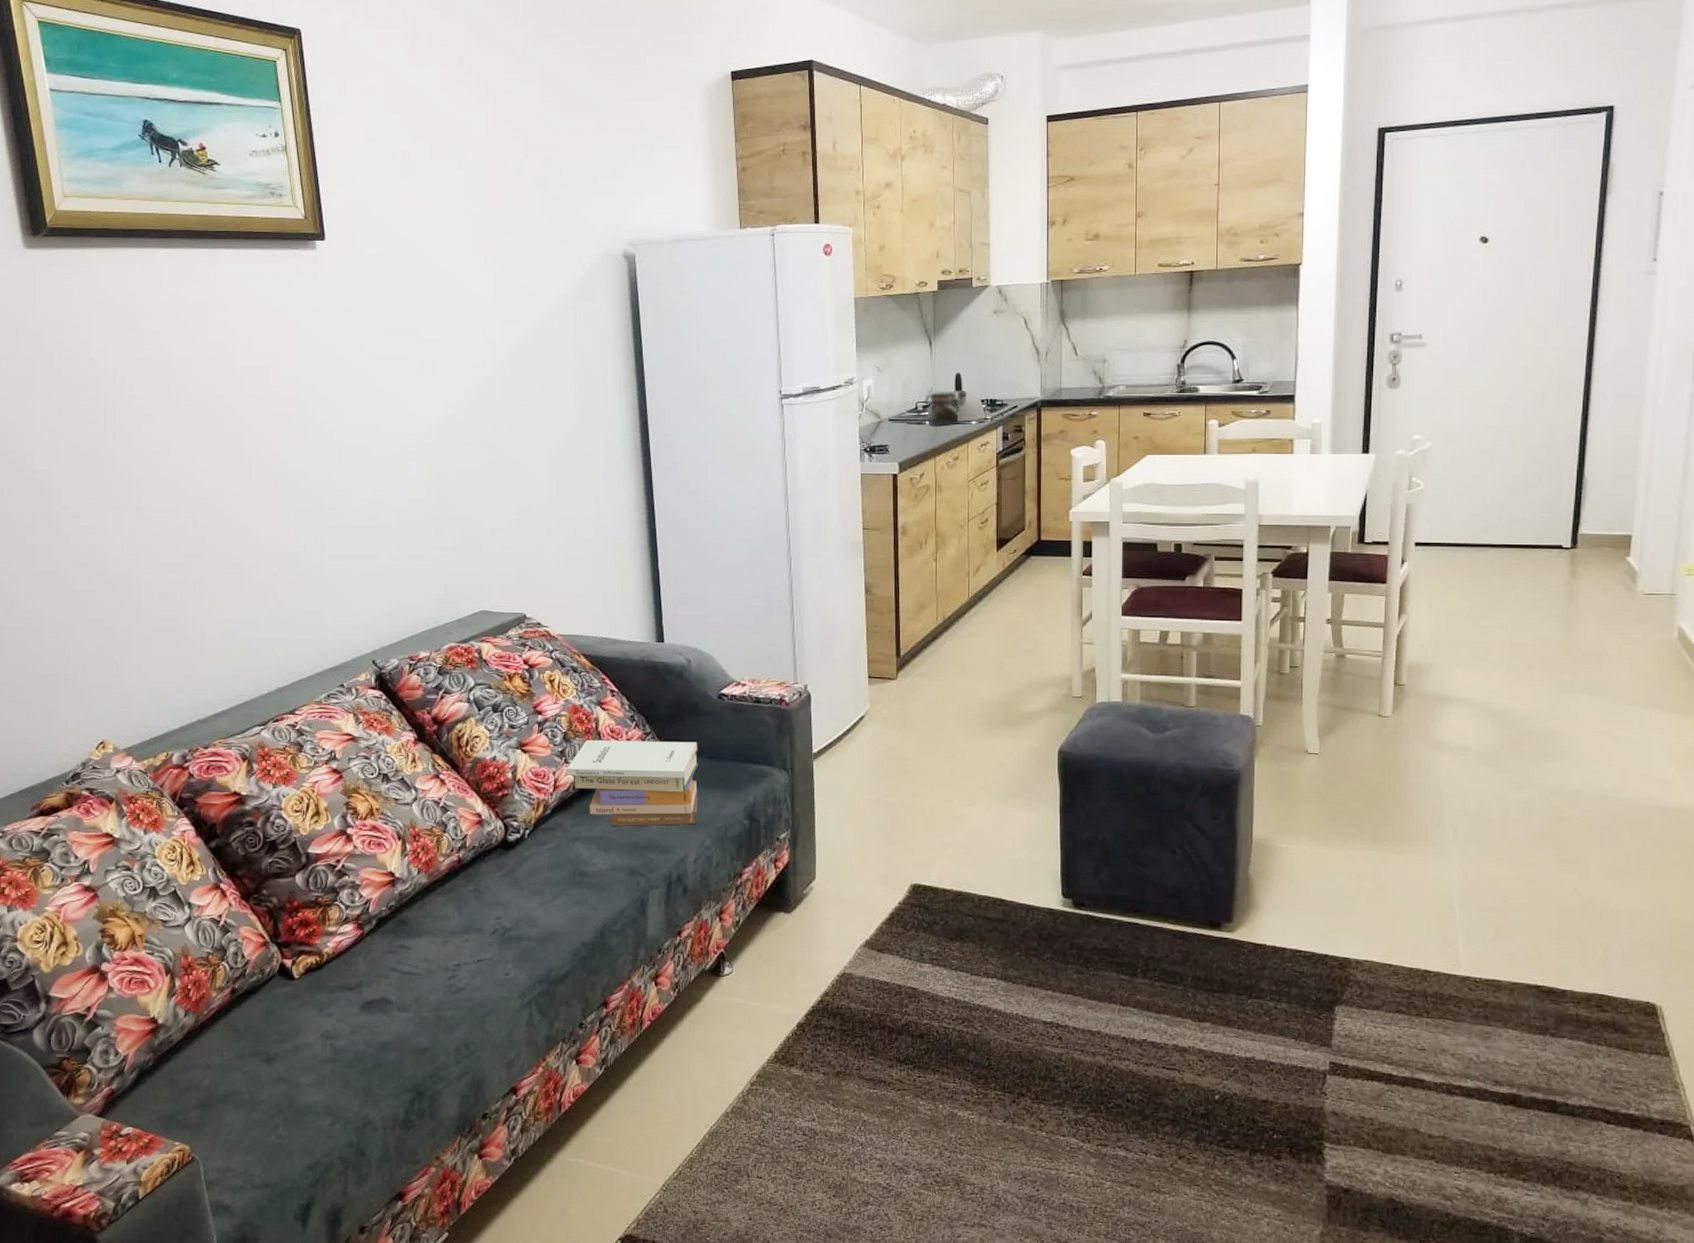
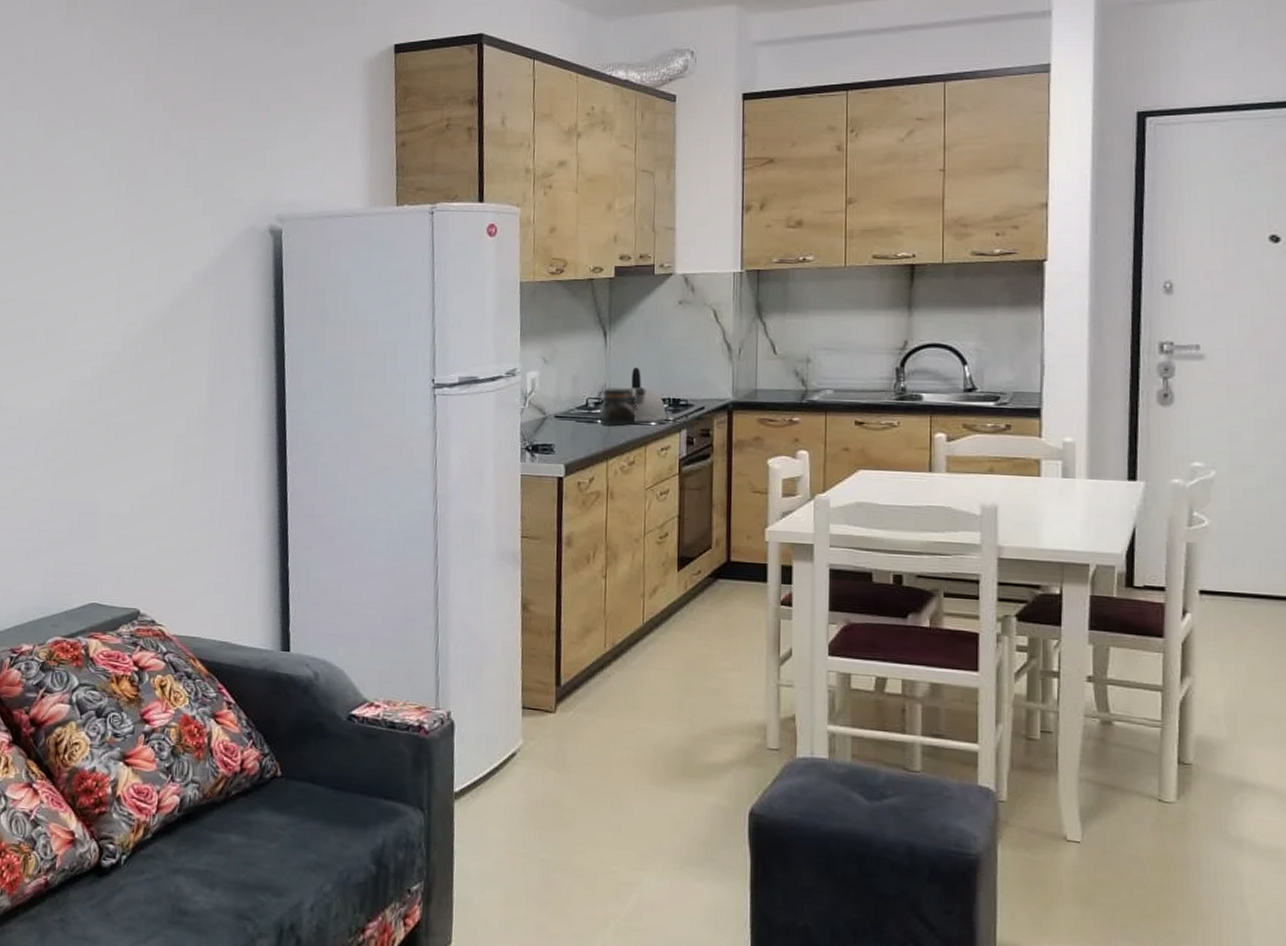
books: present [567,740,699,826] -> none [172,757,322,866]

